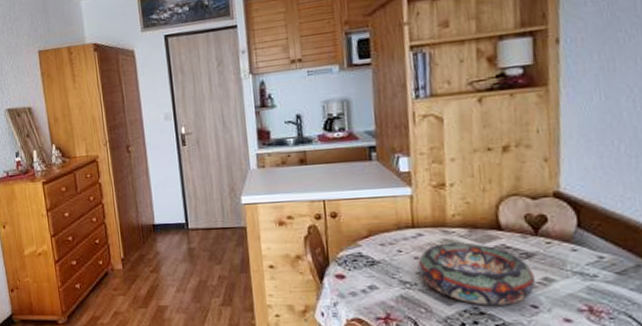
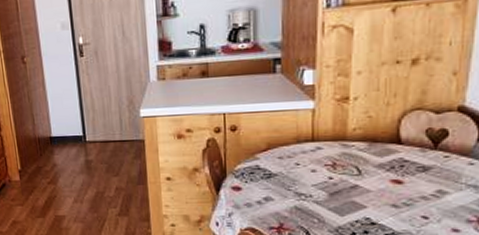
decorative bowl: present [418,242,535,305] -> none [314,156,428,216]

